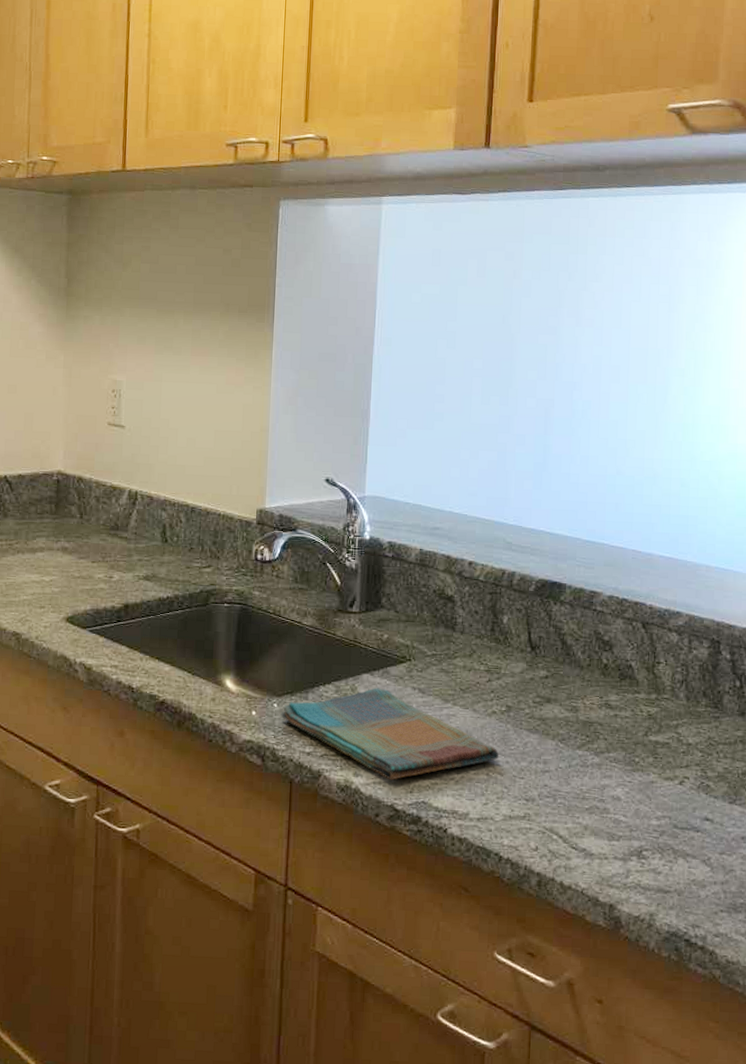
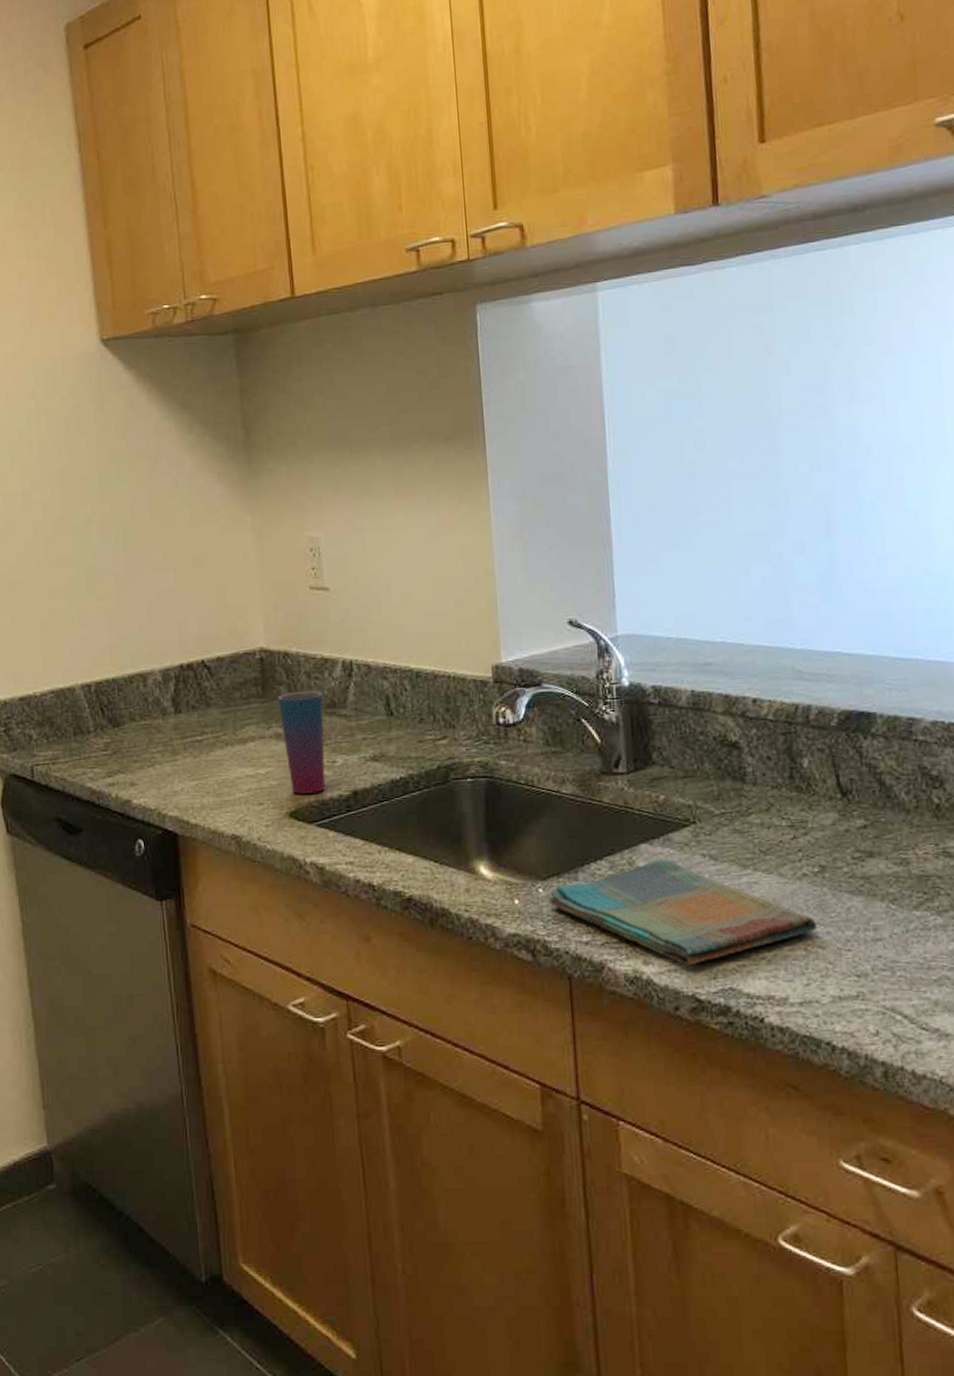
cup: none [68,513,108,603] -> present [277,691,326,794]

